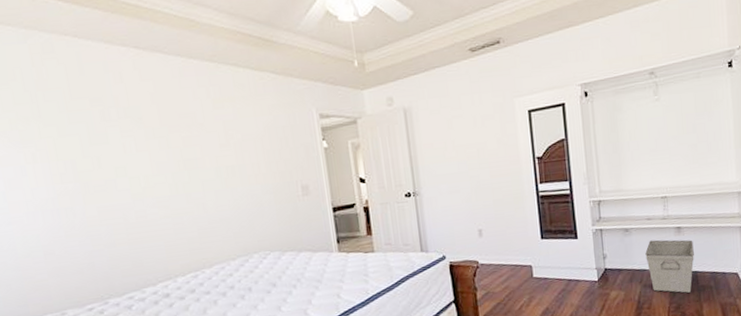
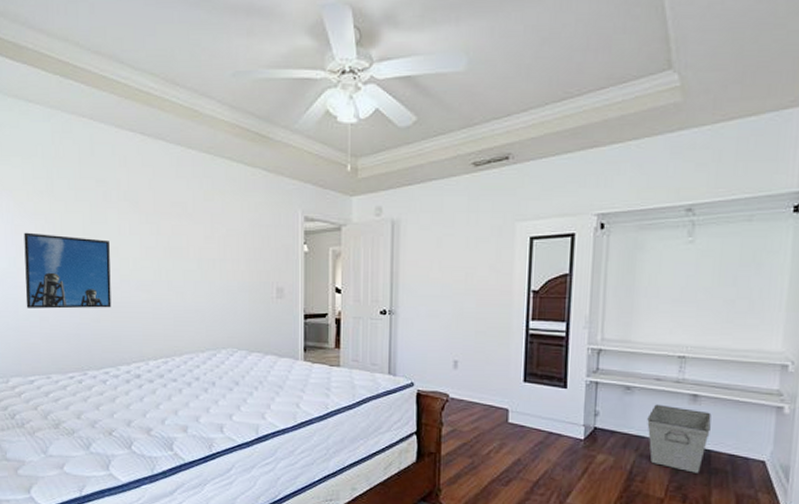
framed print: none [11,160,127,244] -> present [23,232,111,309]

